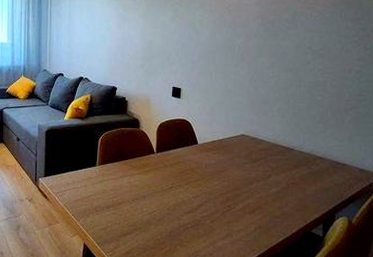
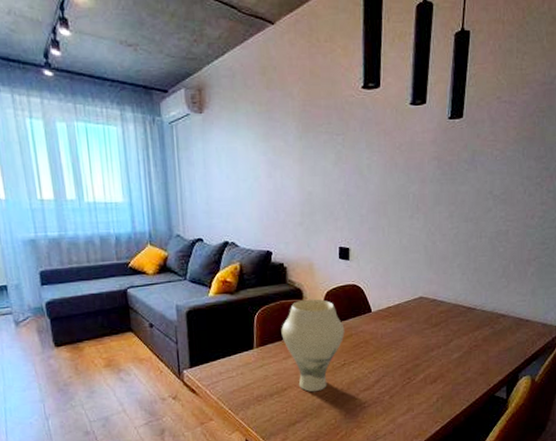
vase: none [120,128,174,209] -> present [281,299,345,392]

